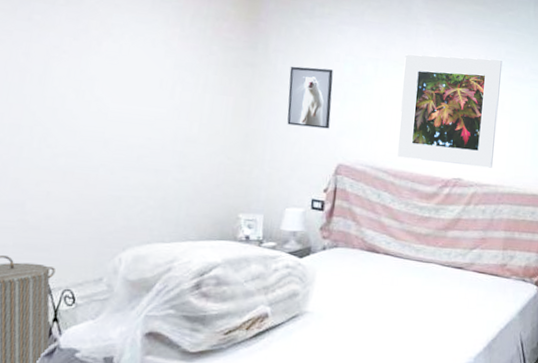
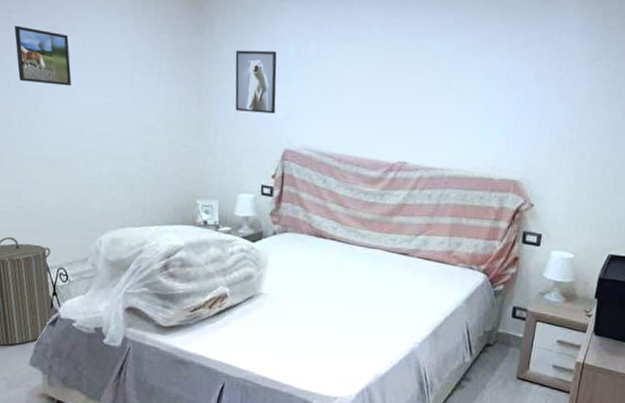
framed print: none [36,27,102,93] -> present [14,25,72,86]
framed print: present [397,54,503,168] -> none [342,29,451,150]

